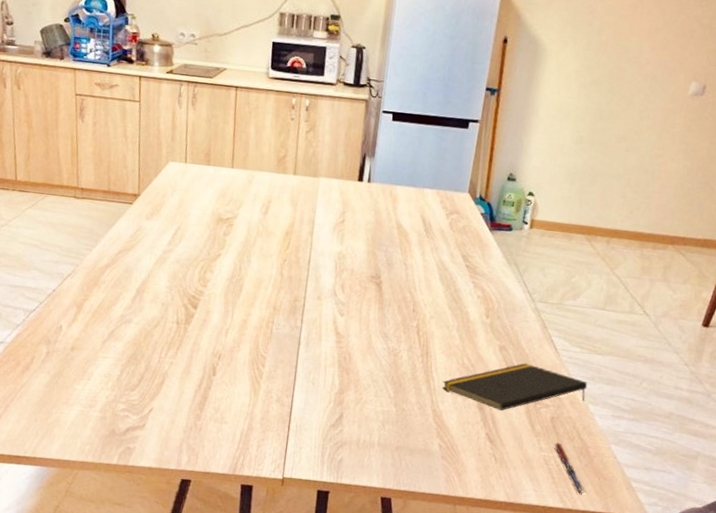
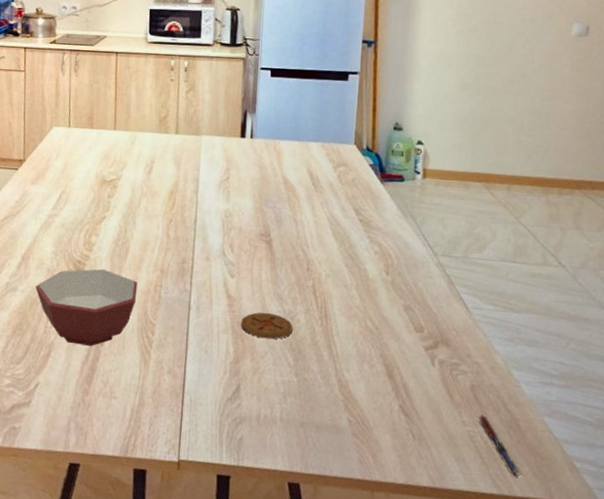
bowl: none [150,304,251,376] -> present [36,268,138,346]
coaster: none [347,349,396,374] -> present [241,312,293,340]
notepad: present [442,363,588,411] -> none [345,324,508,379]

